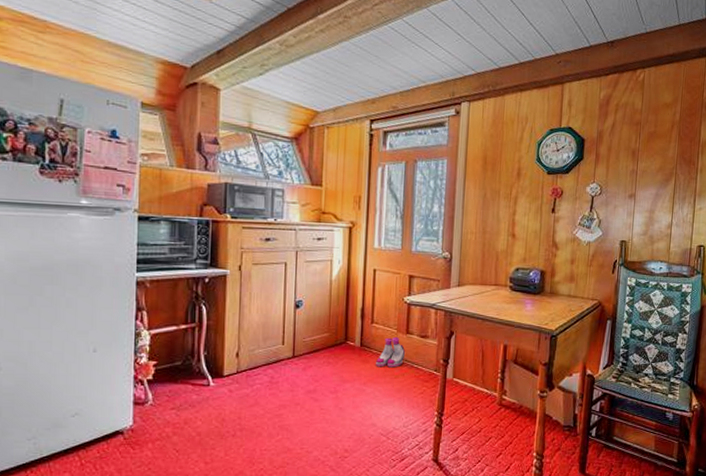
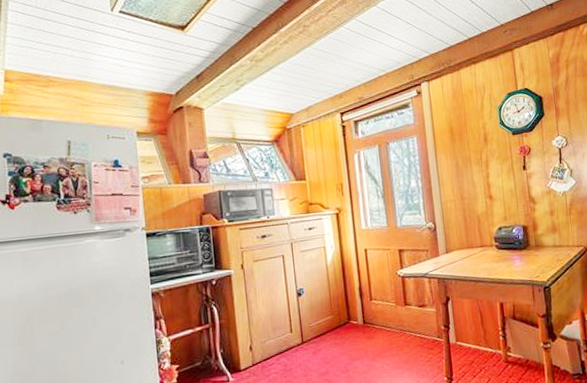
boots: present [376,336,406,368] -> none [380,309,407,342]

